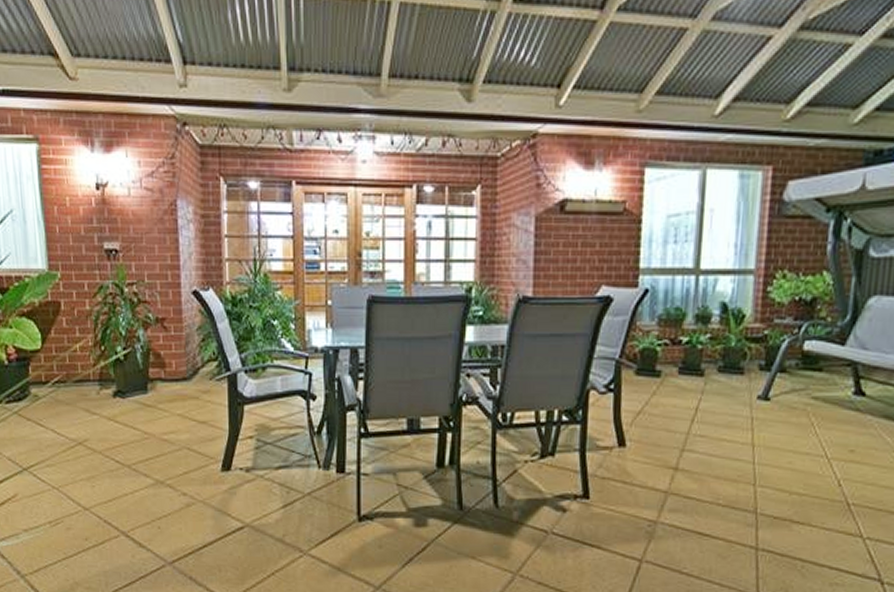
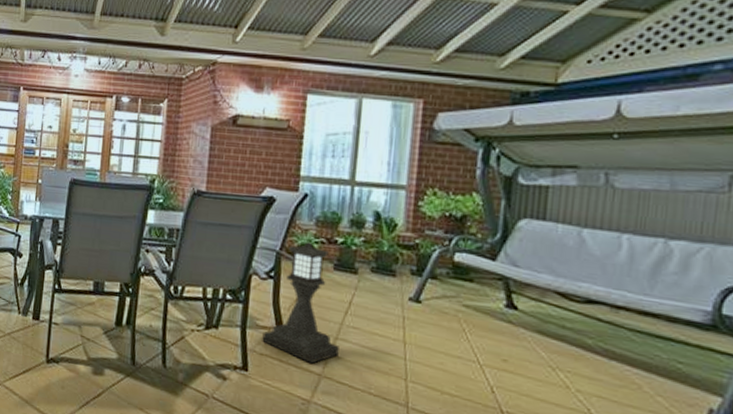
lantern: none [603,345,686,481] -> present [262,242,339,364]

